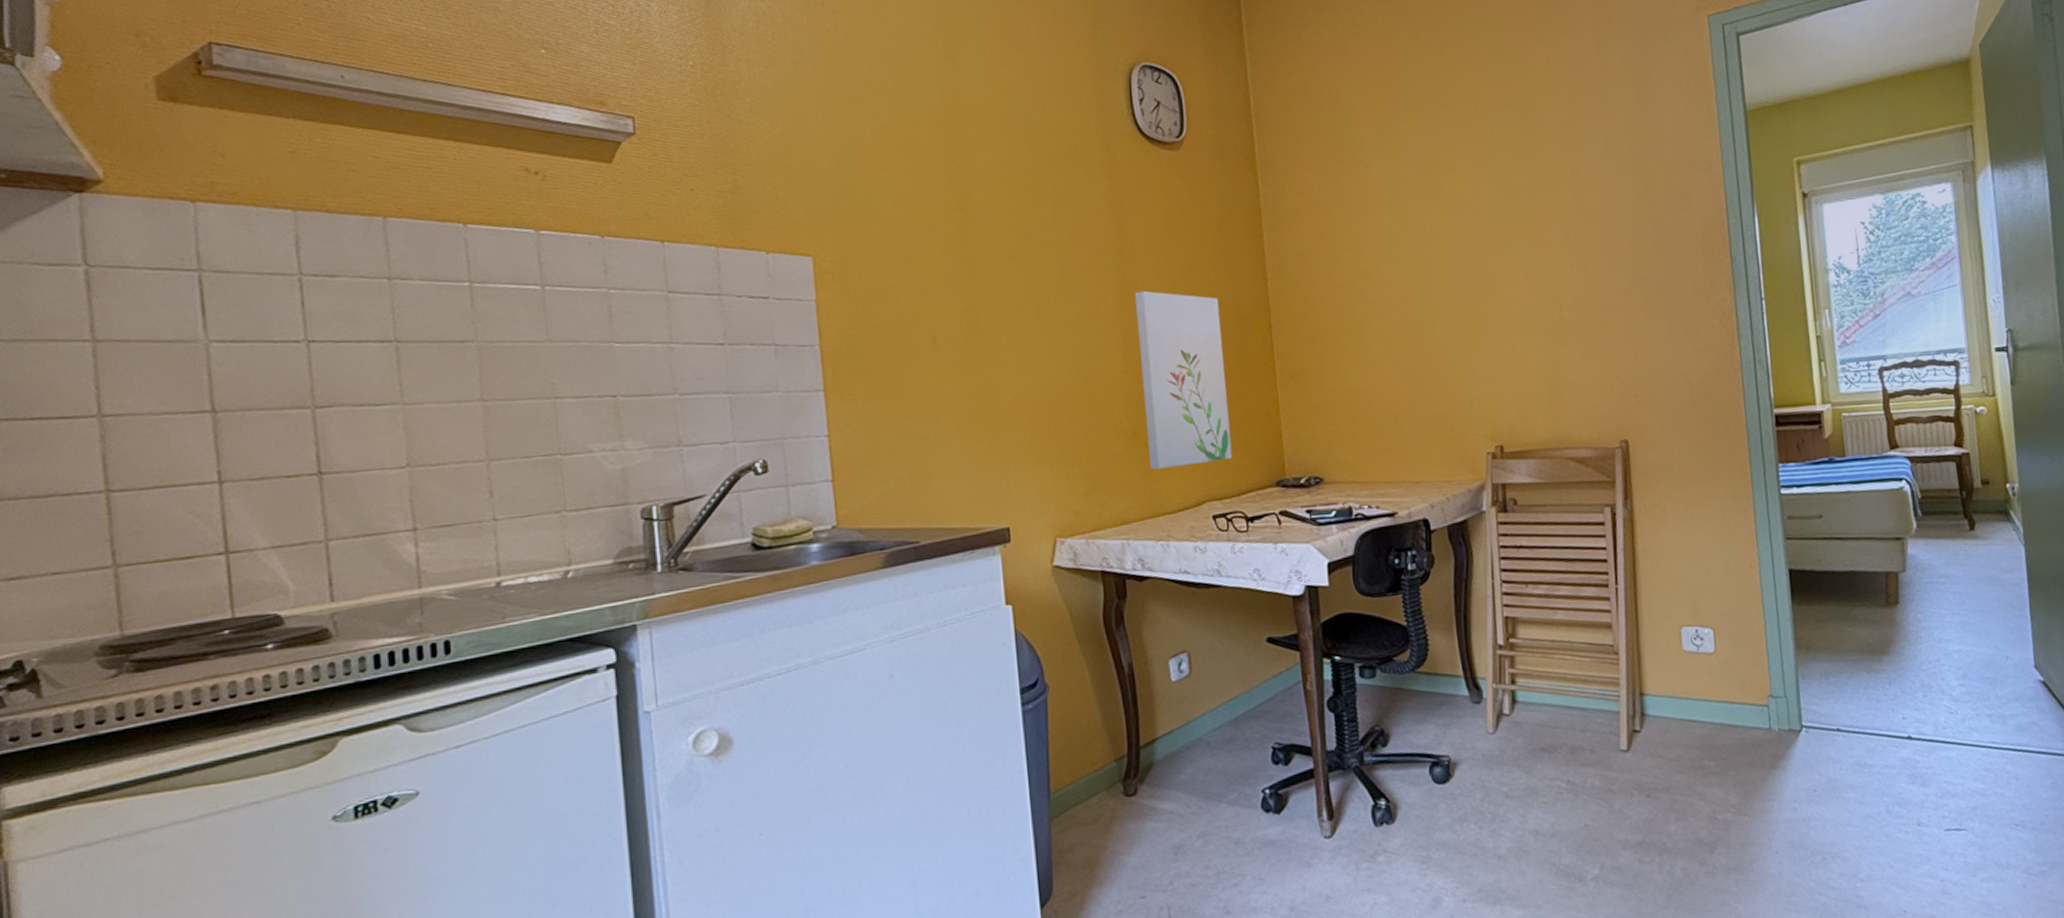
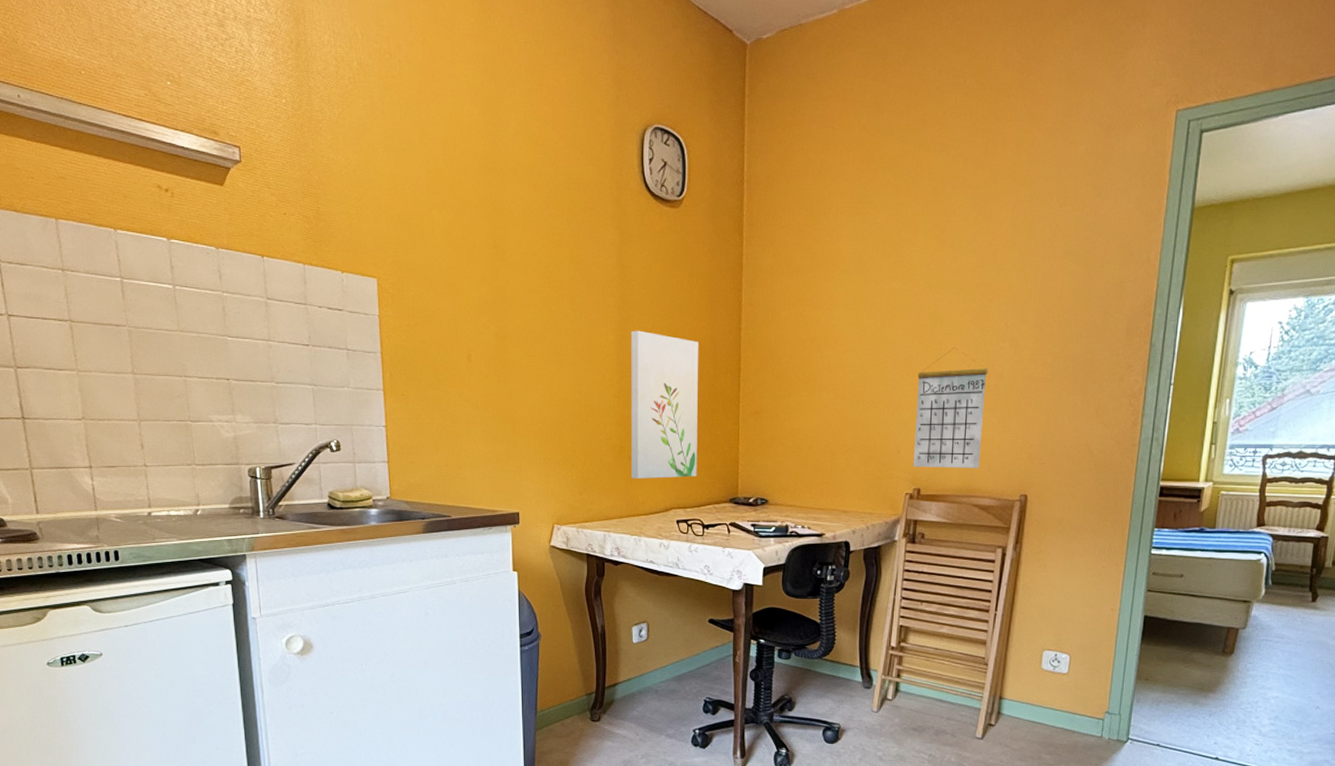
calendar: none [1479,279,1568,421] -> present [913,347,989,469]

